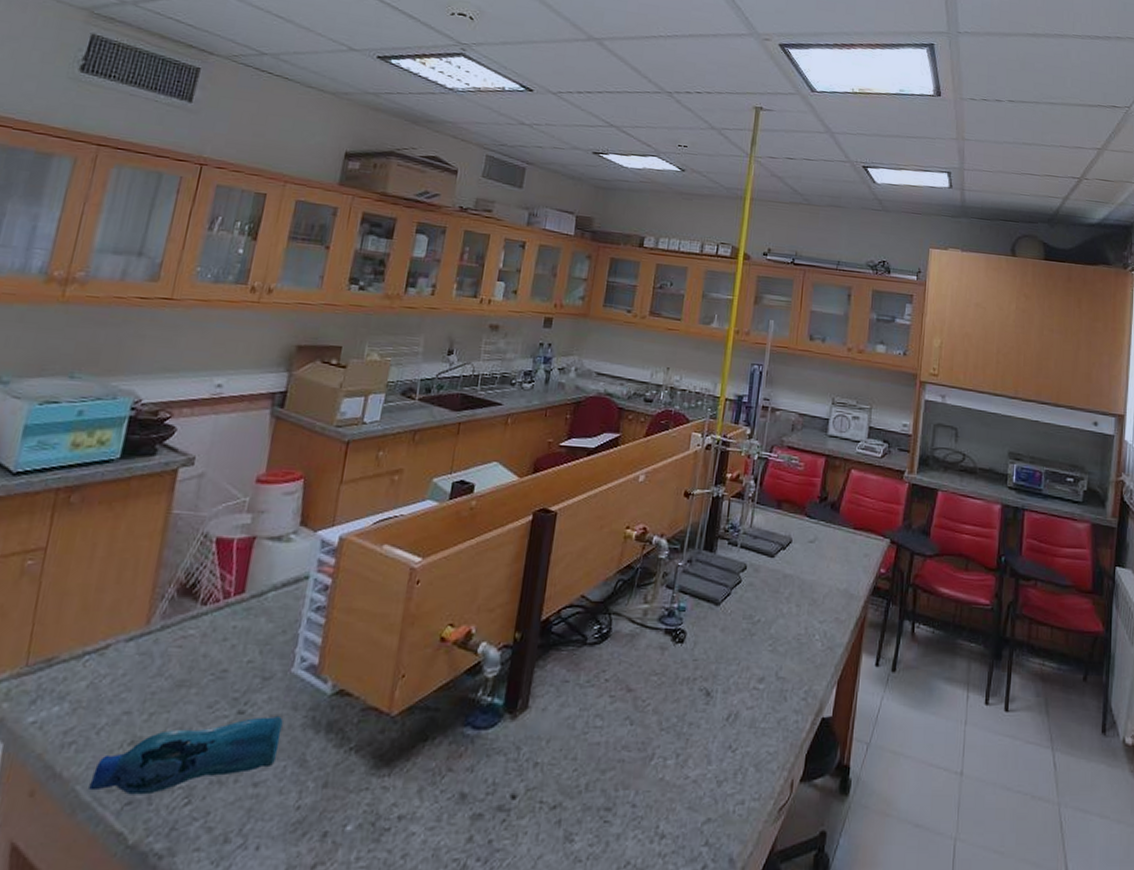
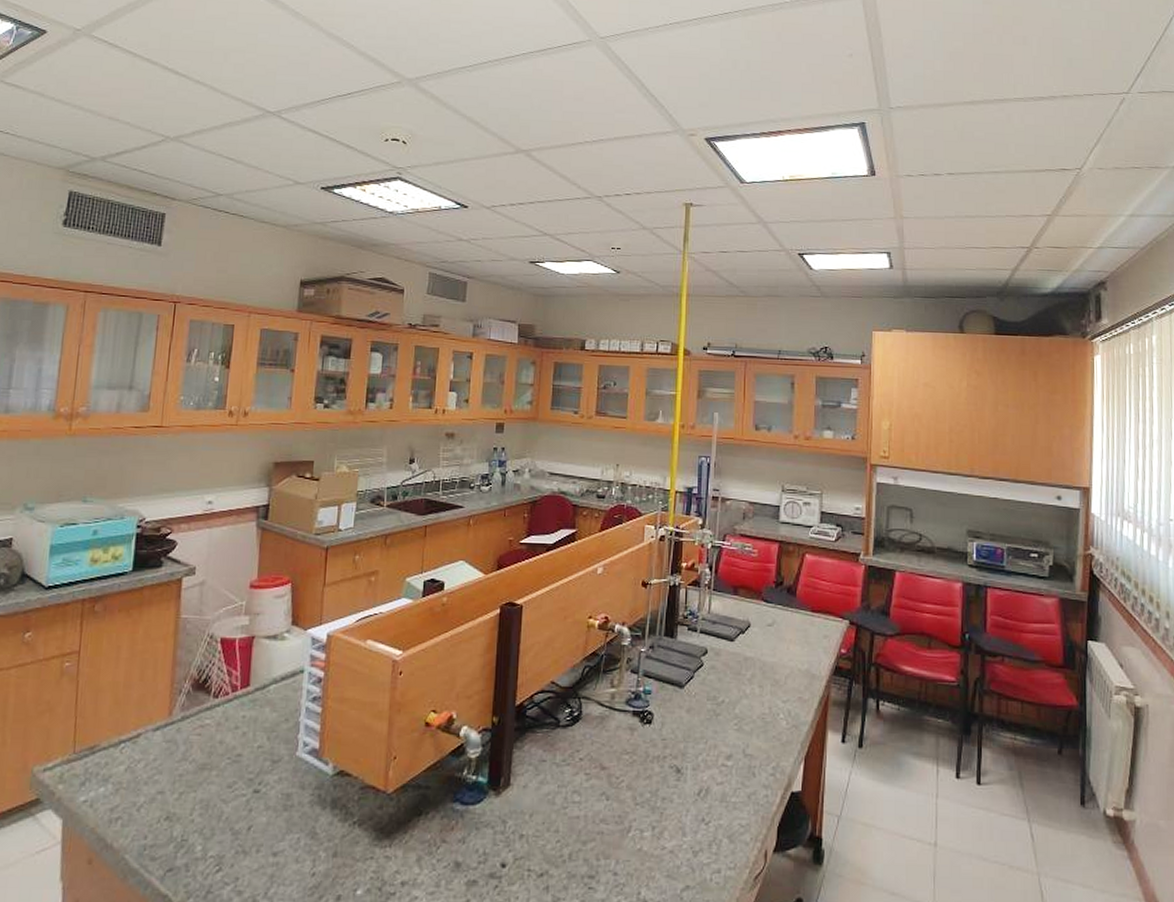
bottle: present [88,715,284,795] -> none [136,794,293,863]

